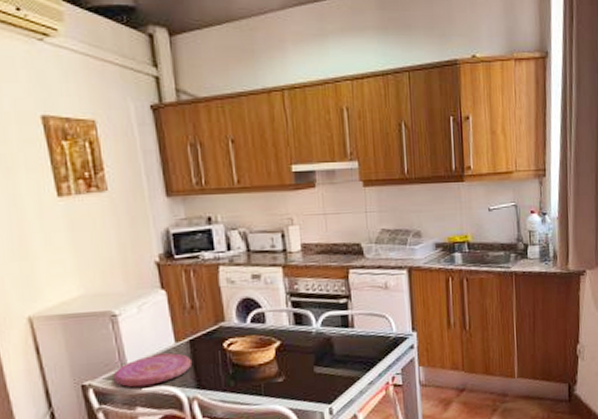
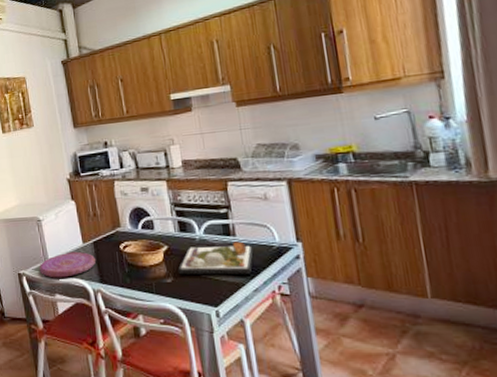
dinner plate: none [290,333,371,373] -> present [177,241,253,275]

